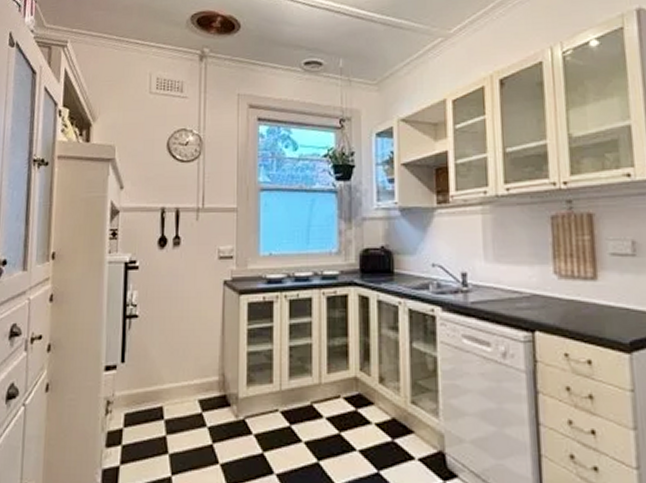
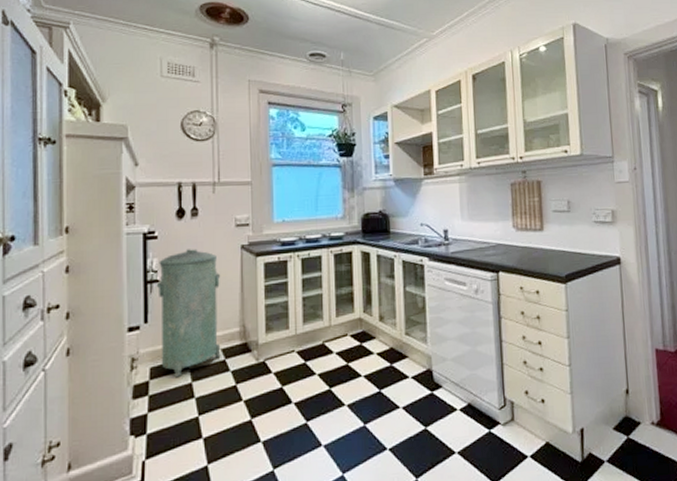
trash can: none [135,282,200,429] -> present [156,249,221,378]

